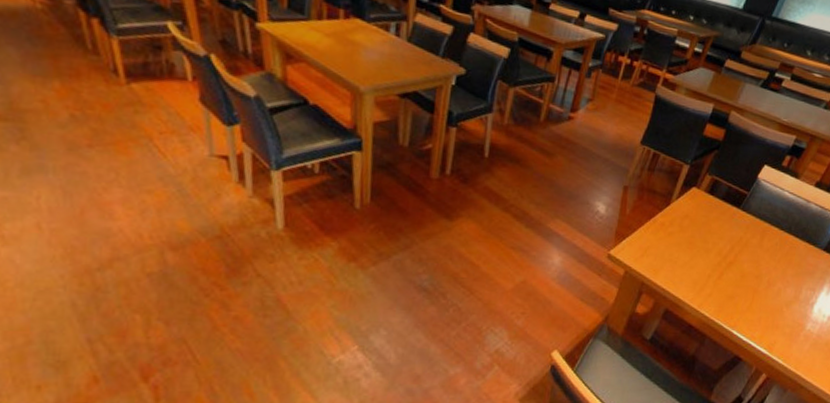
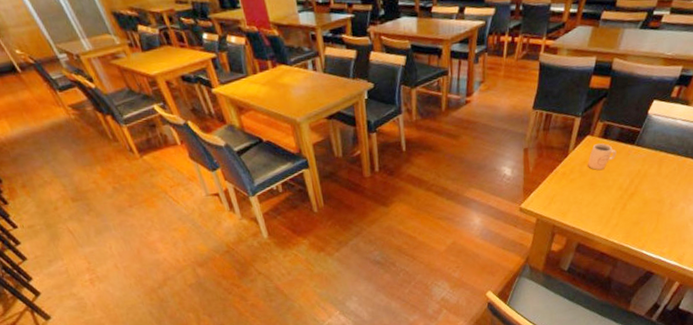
mug: none [689,198,721,228] -> present [588,143,617,170]

